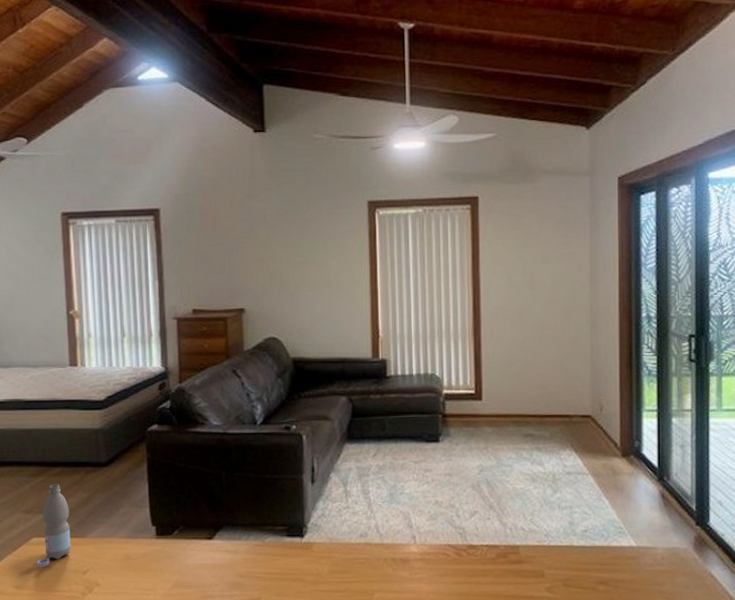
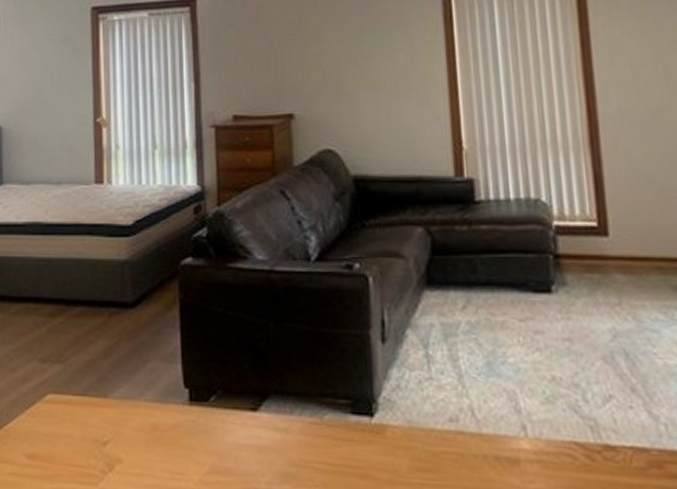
water bottle: present [37,484,71,567] -> none [51,327,91,433]

